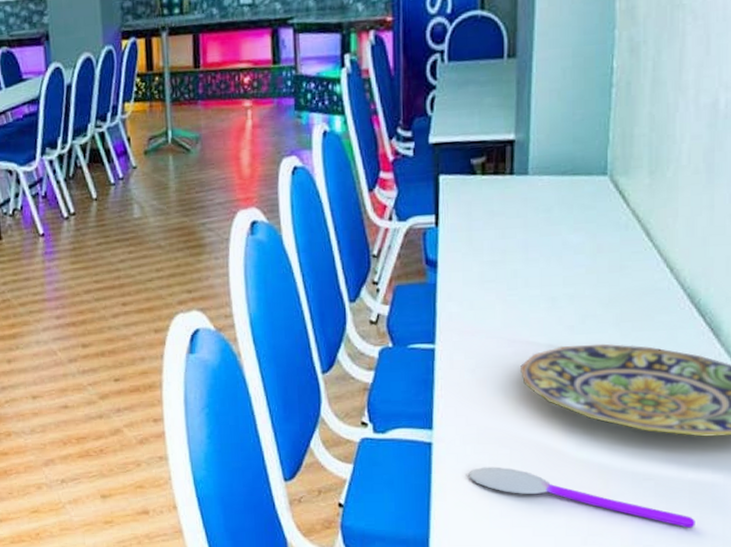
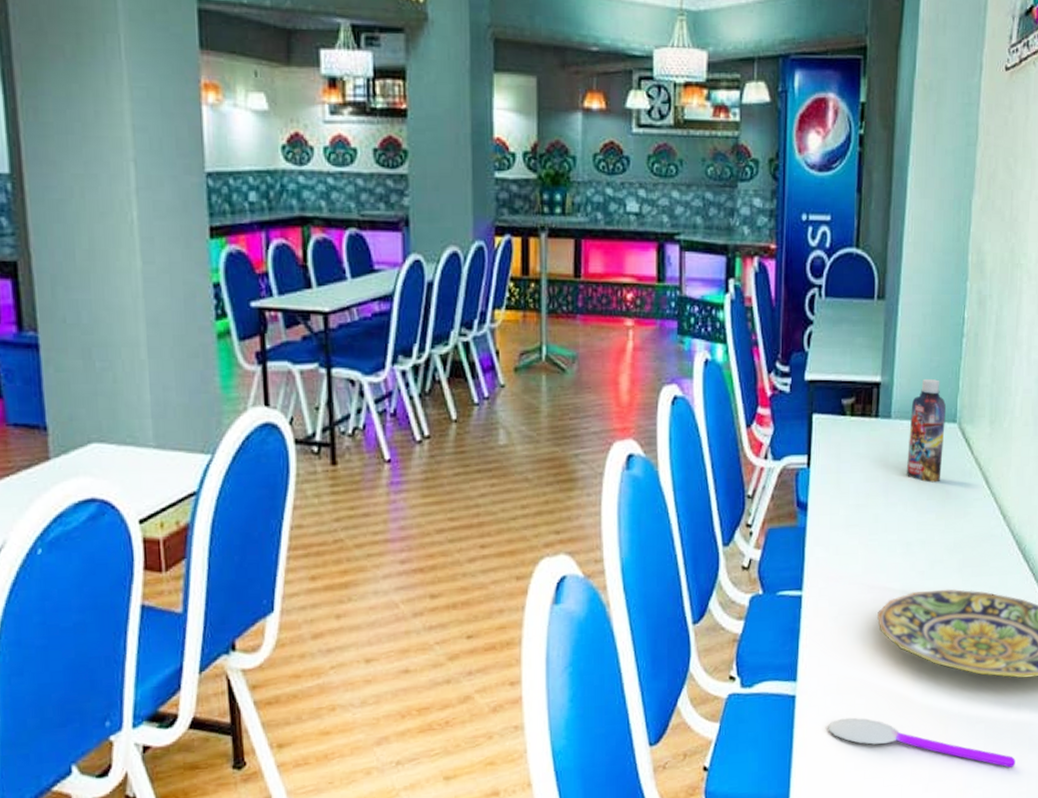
bottle: none [549,132,593,237] -> present [907,378,946,483]

